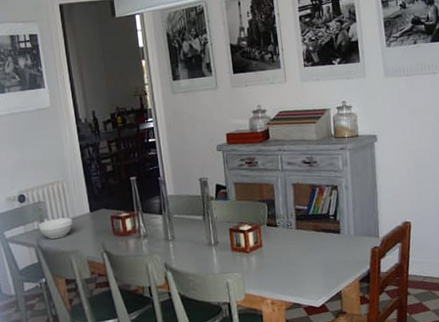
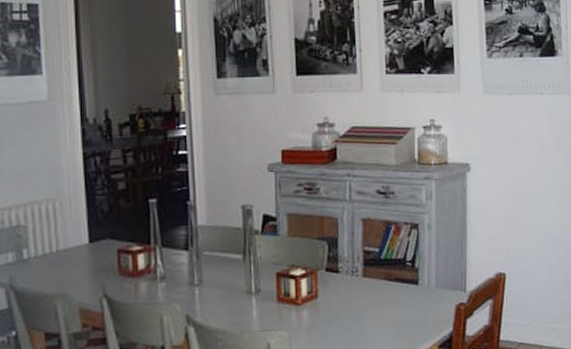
bowl: present [38,217,73,239] -> none [13,248,63,277]

